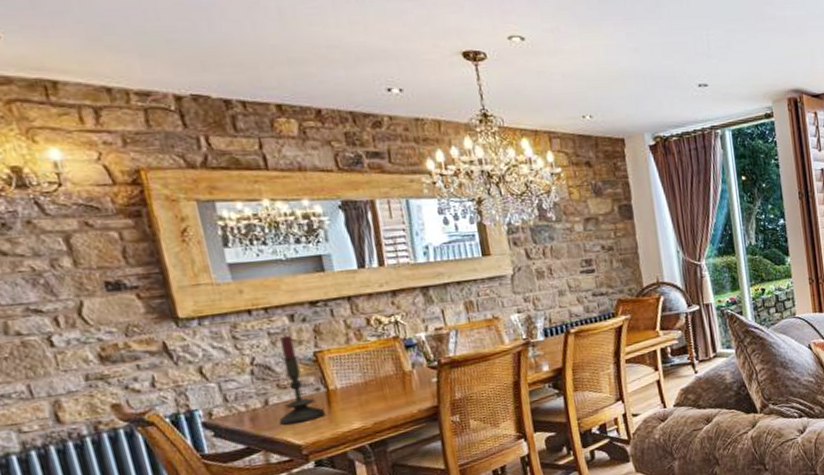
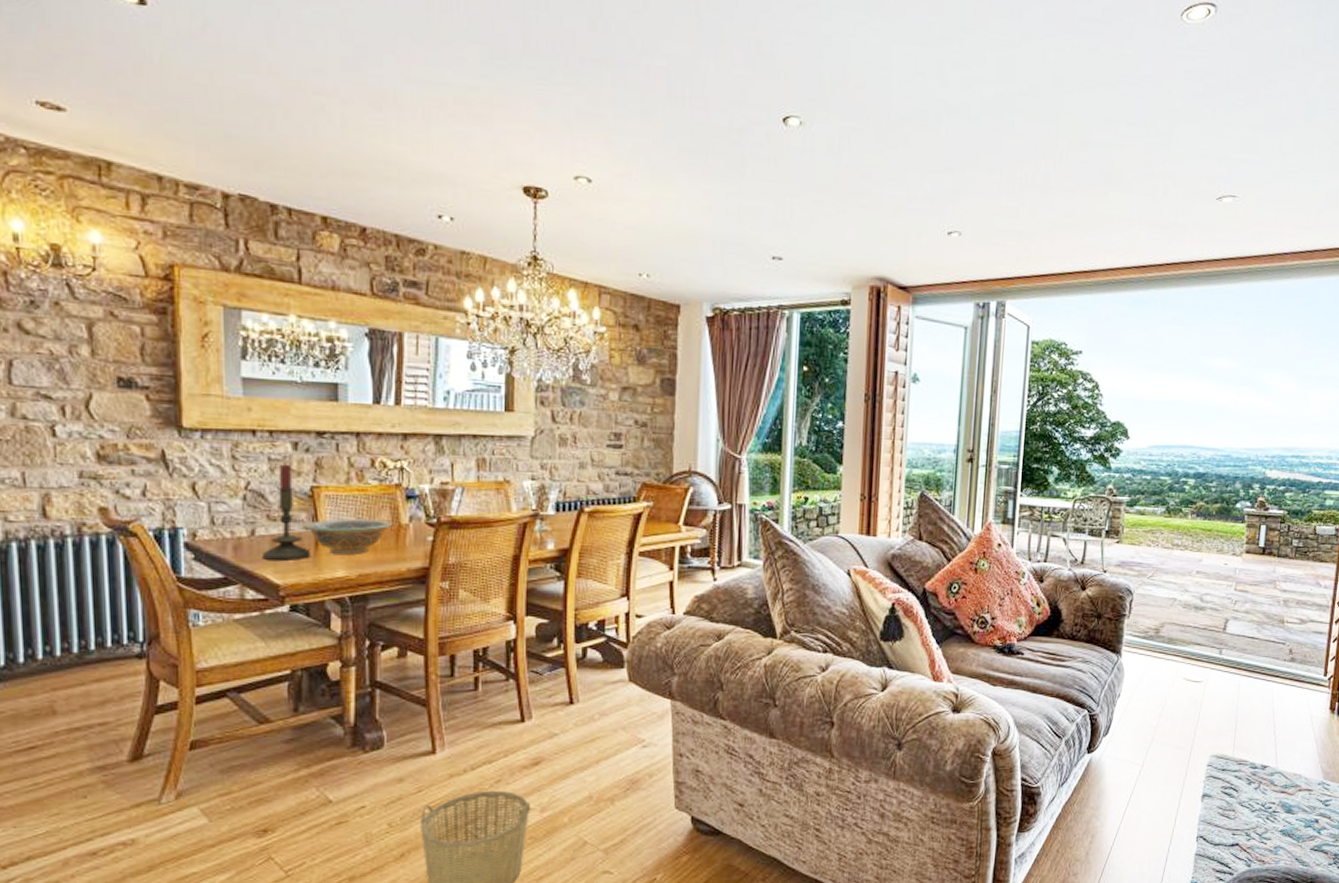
decorative bowl: none [313,370,397,409] -> present [304,518,392,556]

